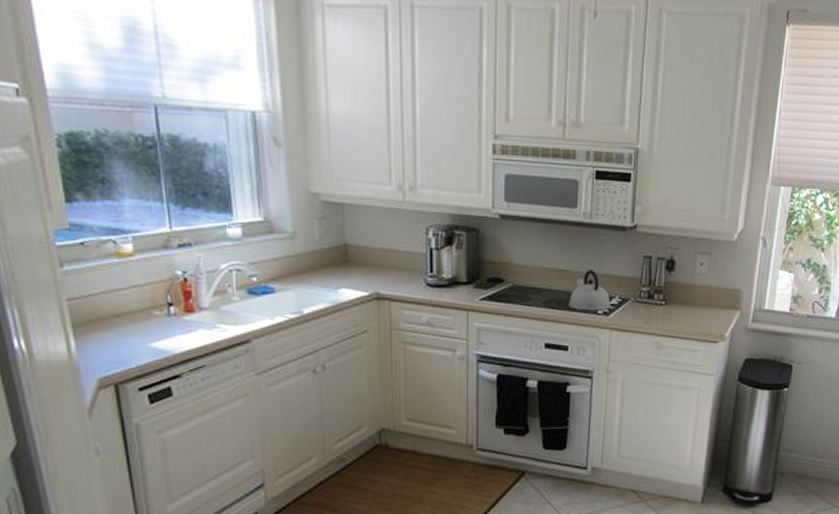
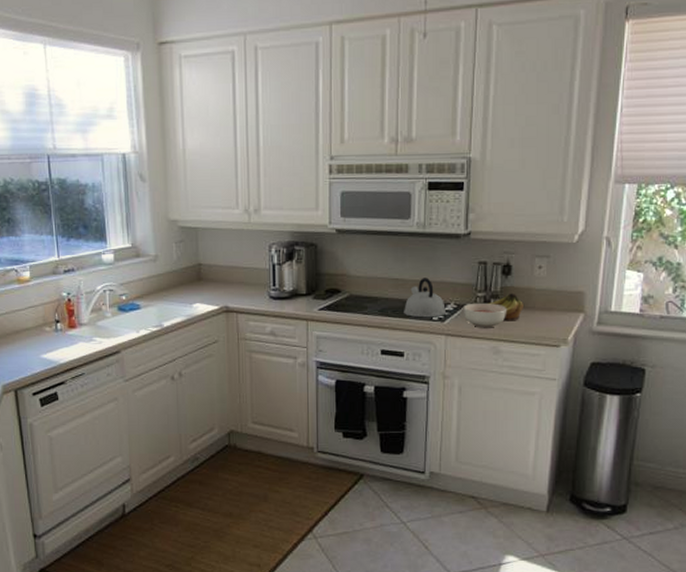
bowl: none [627,297,670,325] -> present [463,302,507,330]
fruit: none [651,288,685,317] -> present [488,293,523,321]

